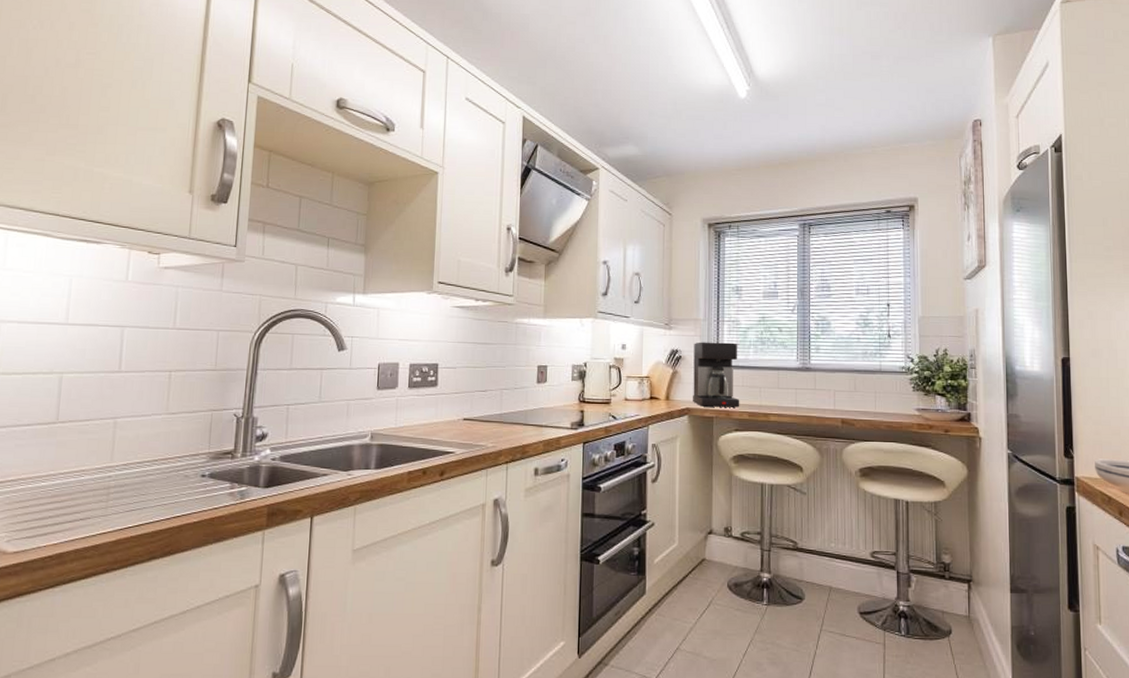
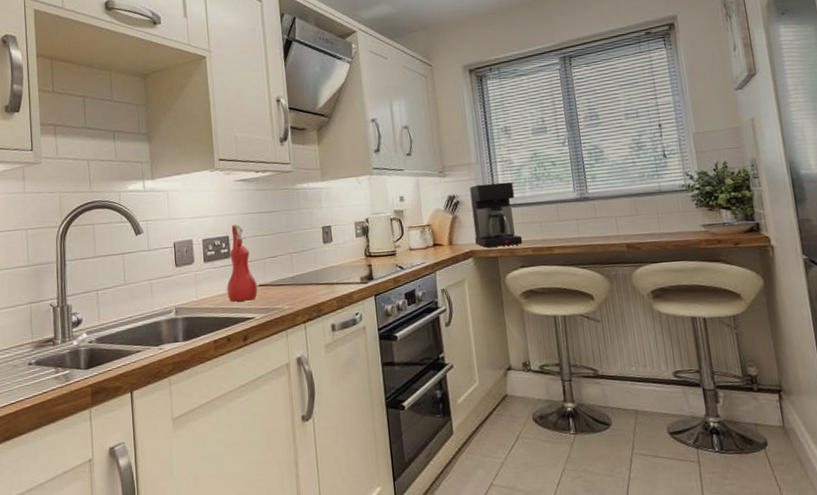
spray bottle: none [428,352,463,434] -> present [226,224,258,302]

